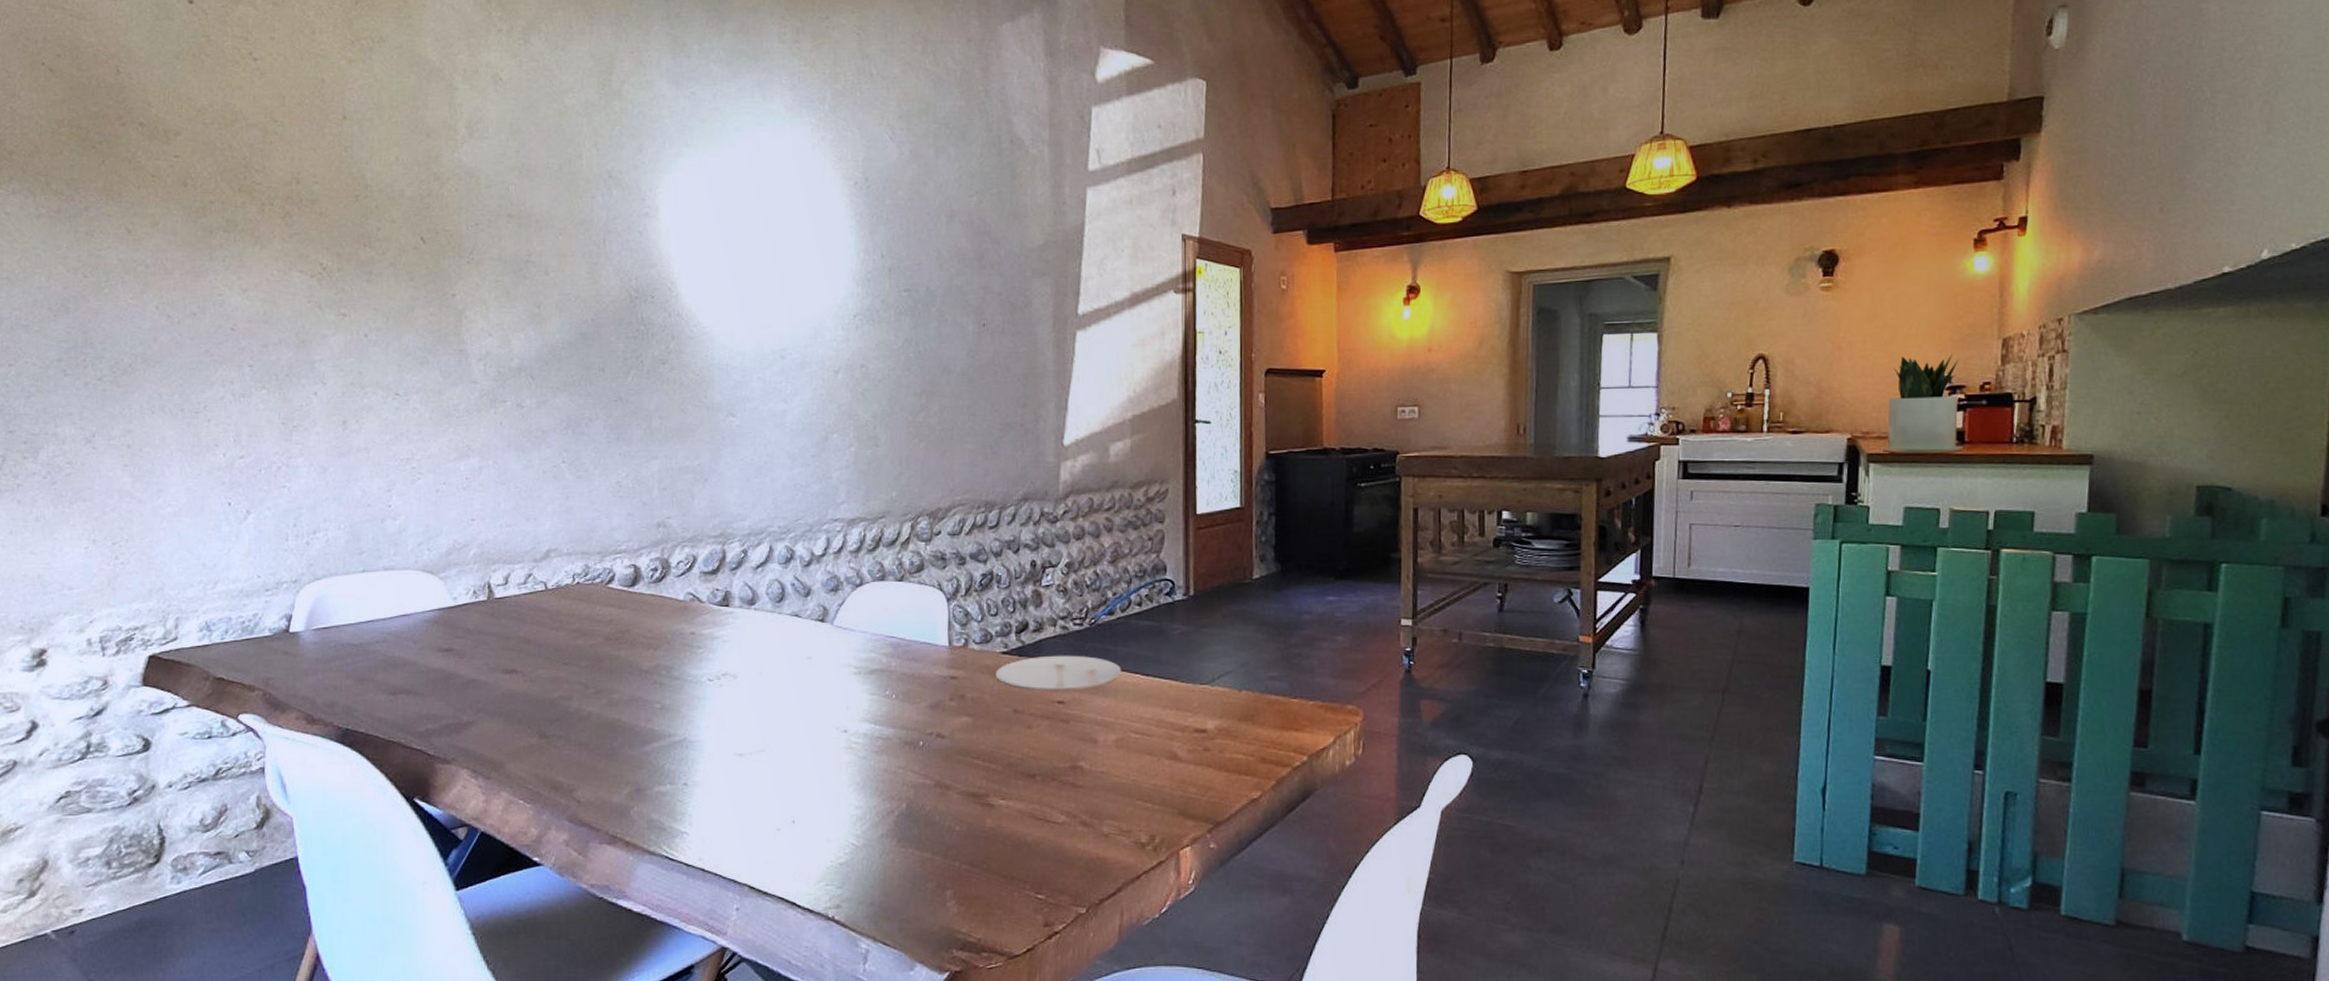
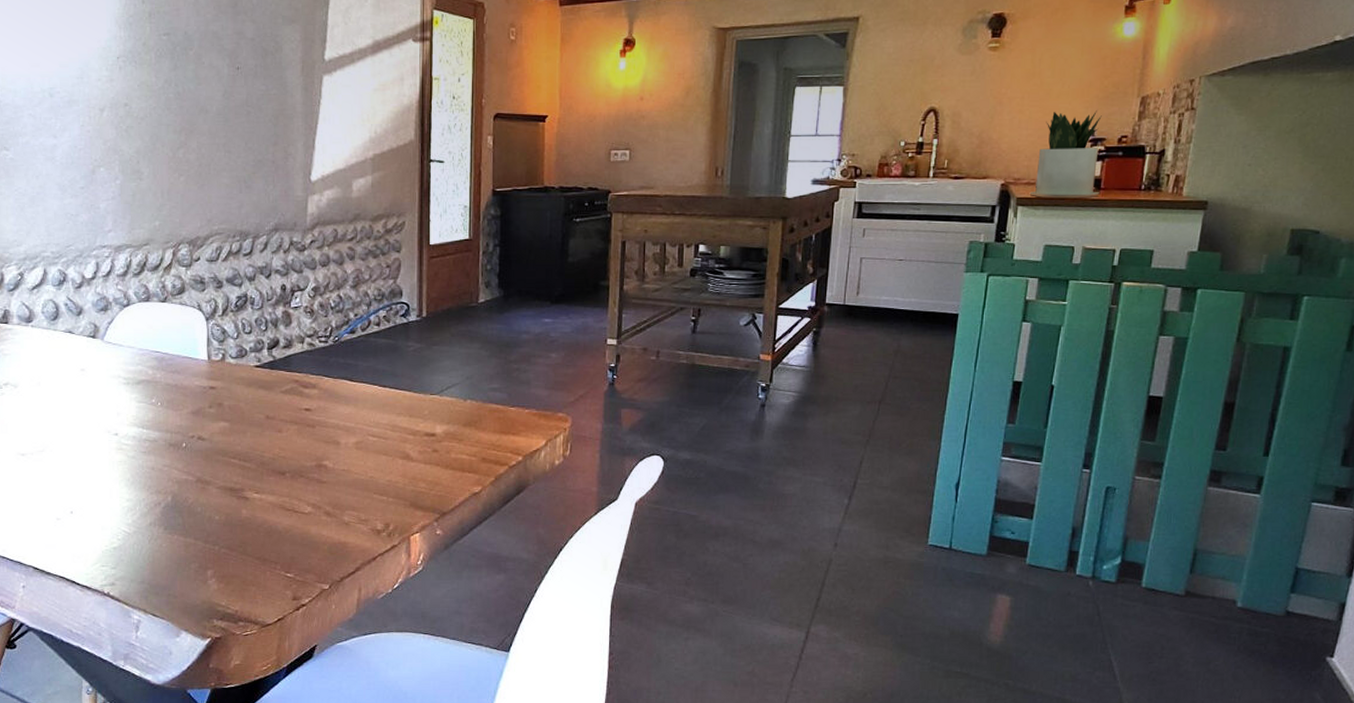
plate: present [995,655,1122,693] -> none [249,368,362,402]

